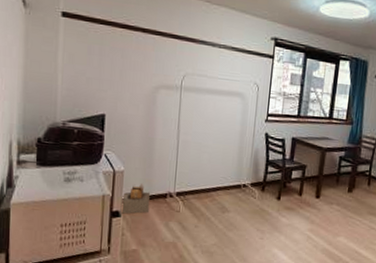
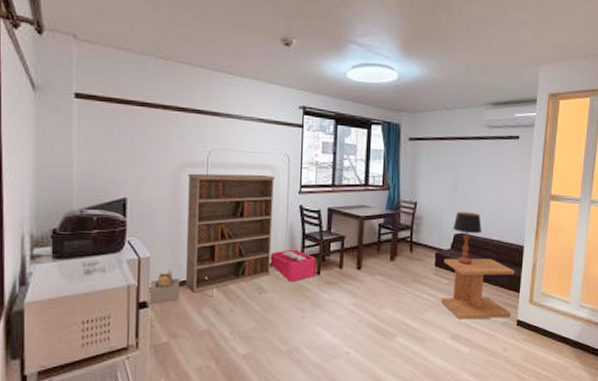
bookshelf: none [154,95,244,208] -> present [185,173,275,293]
storage bin: none [234,171,278,204] -> present [270,246,317,281]

